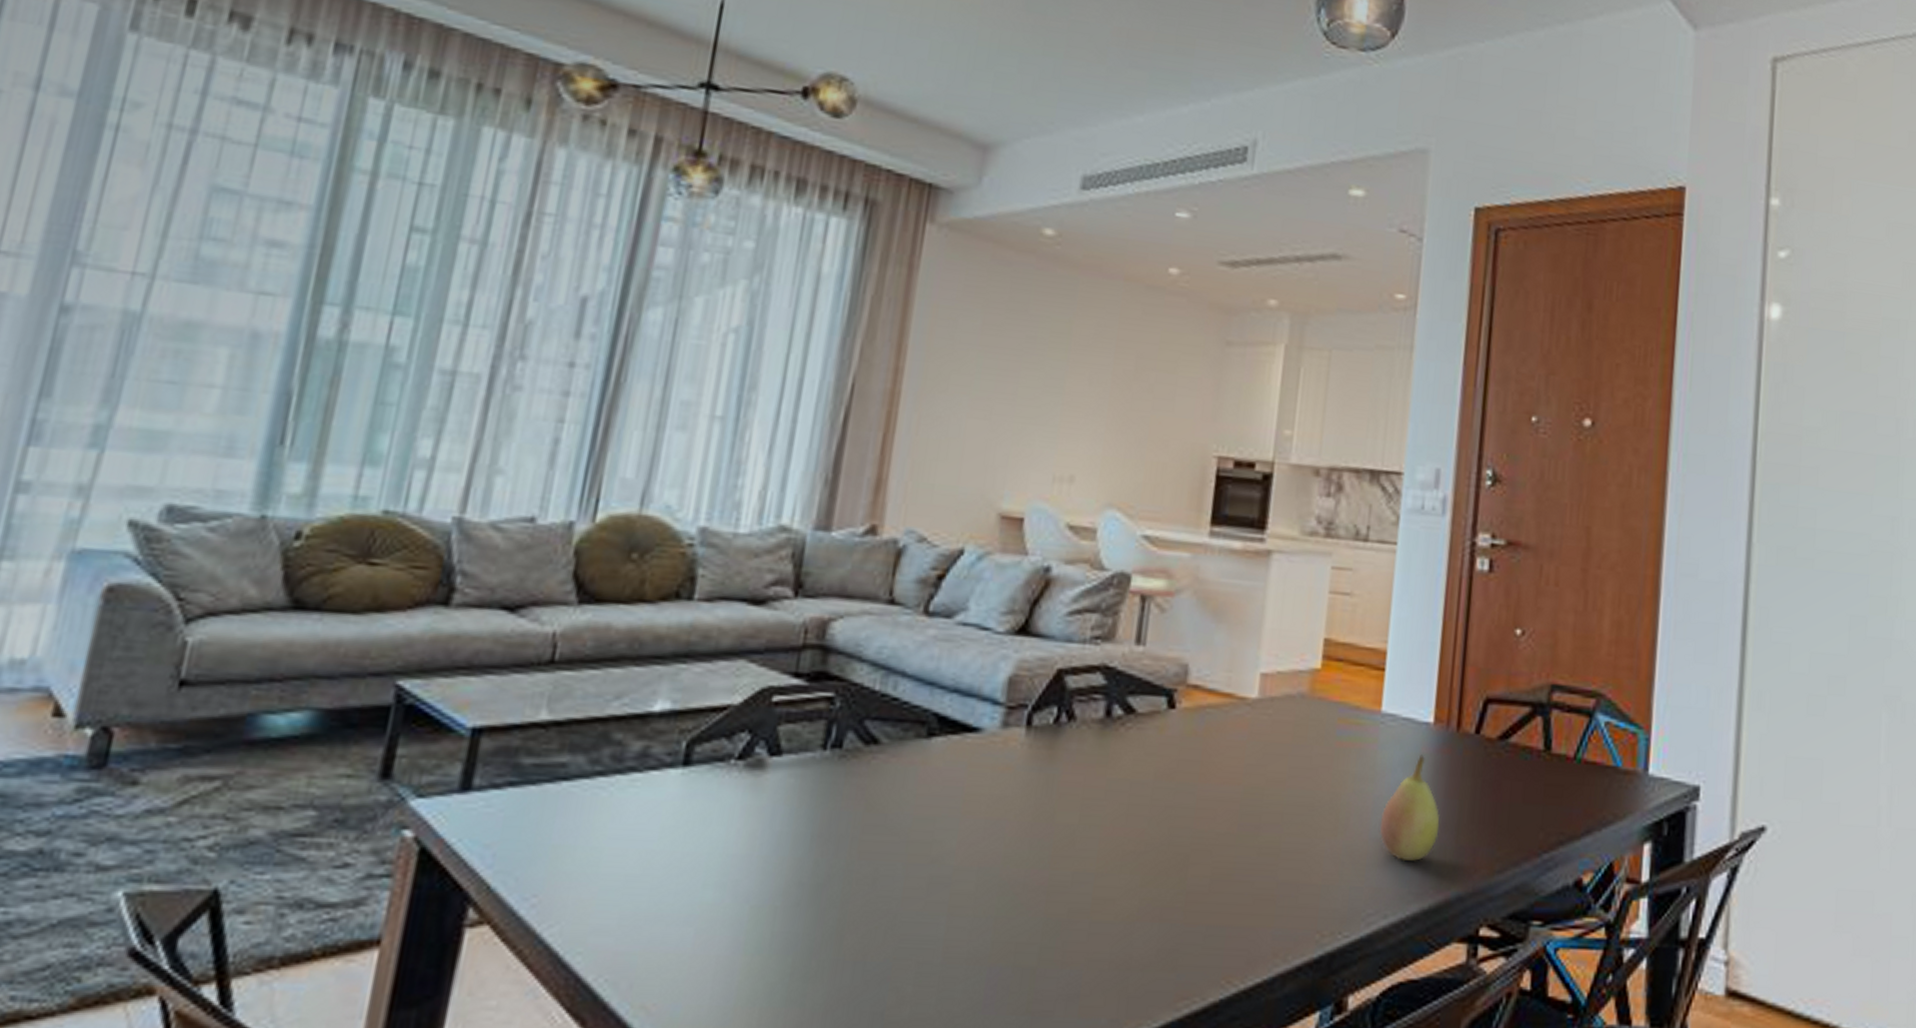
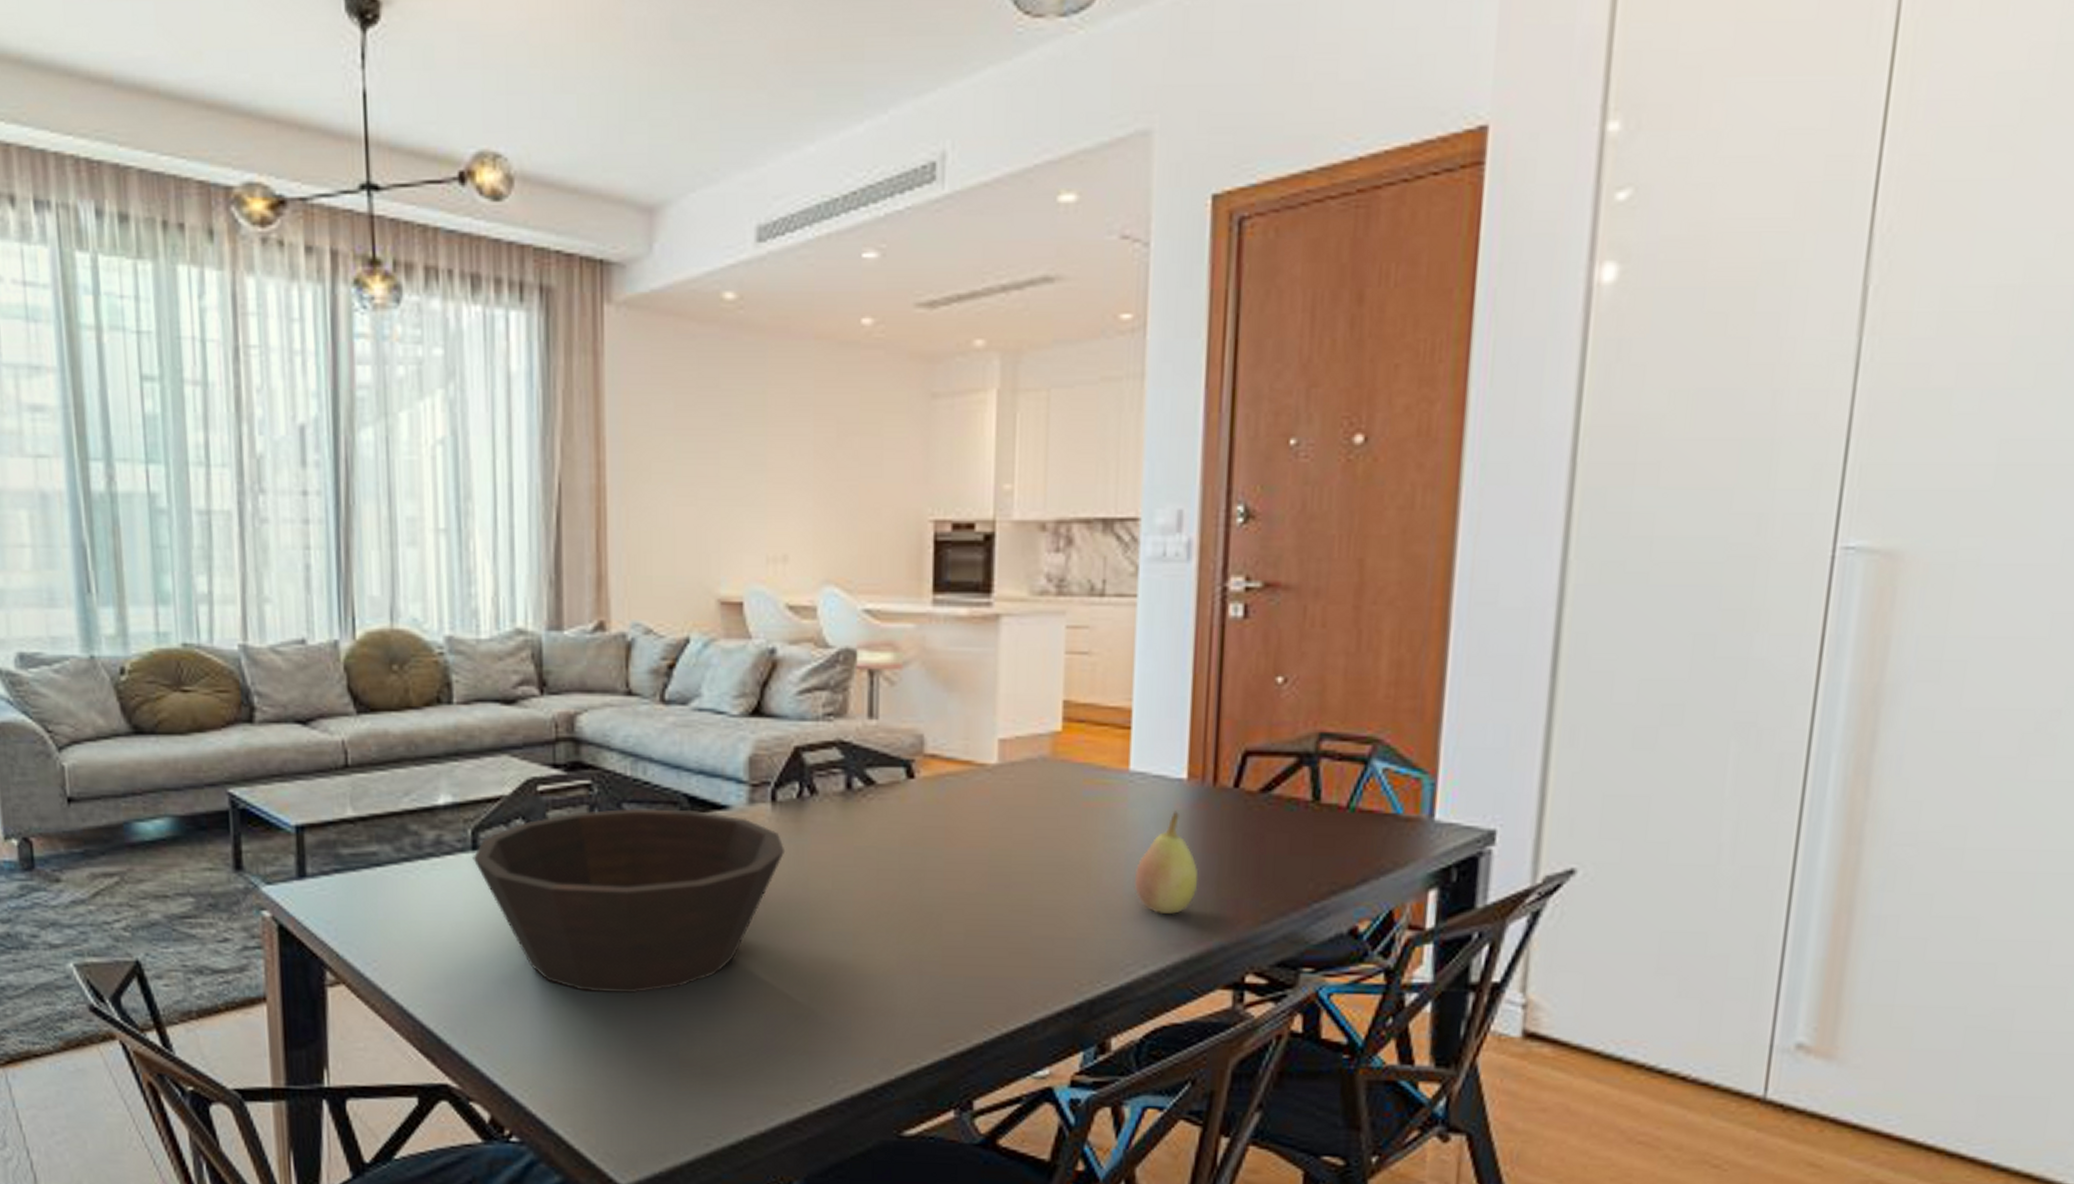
bowl: none [681,725,1035,941] -> present [473,808,786,994]

